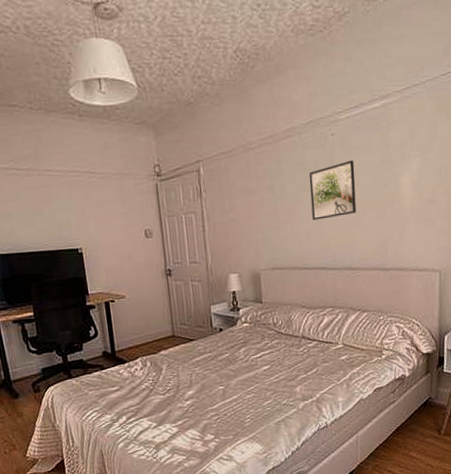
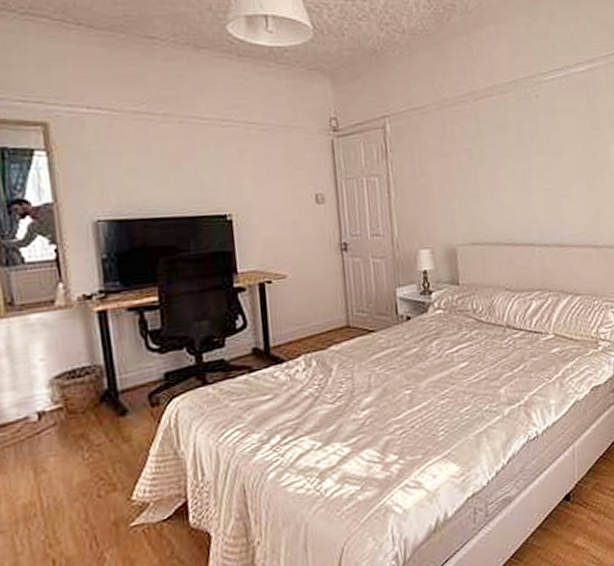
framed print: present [309,160,357,220] -> none [511,125,565,190]

